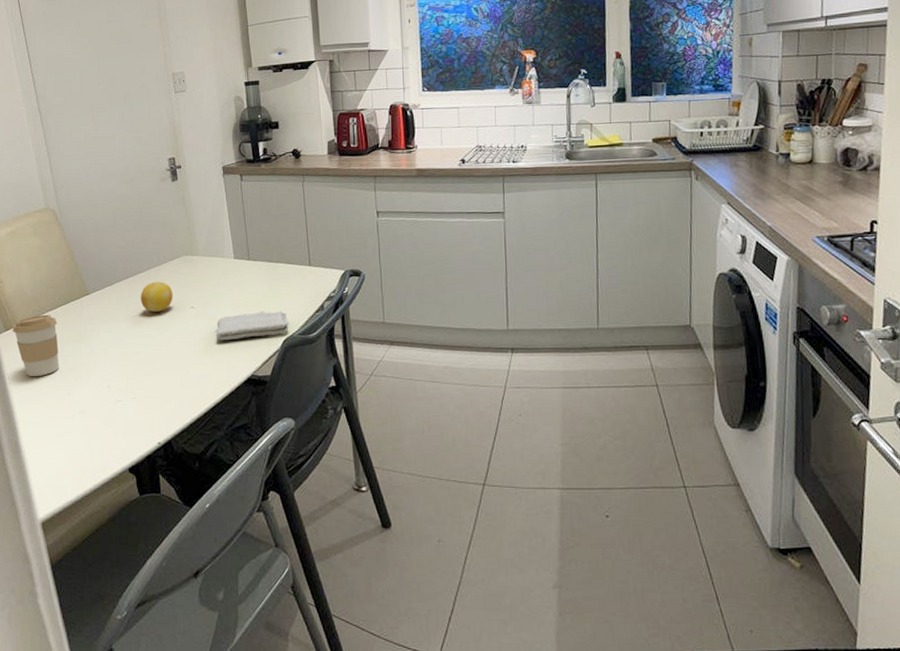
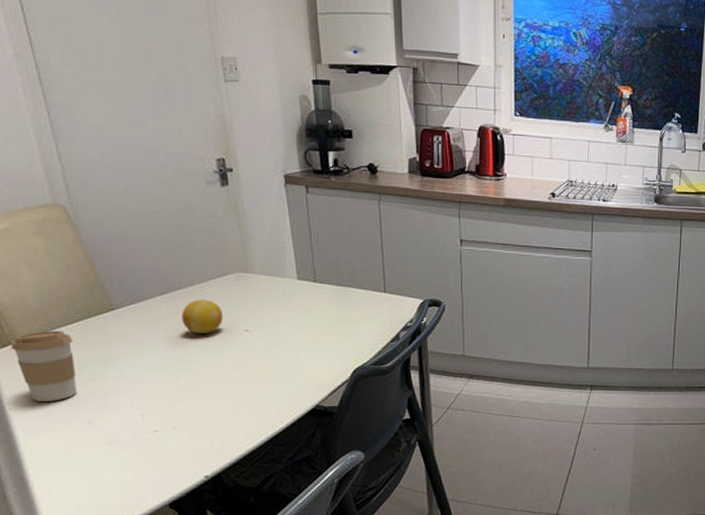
washcloth: present [216,310,289,341] -> none [275,338,360,368]

